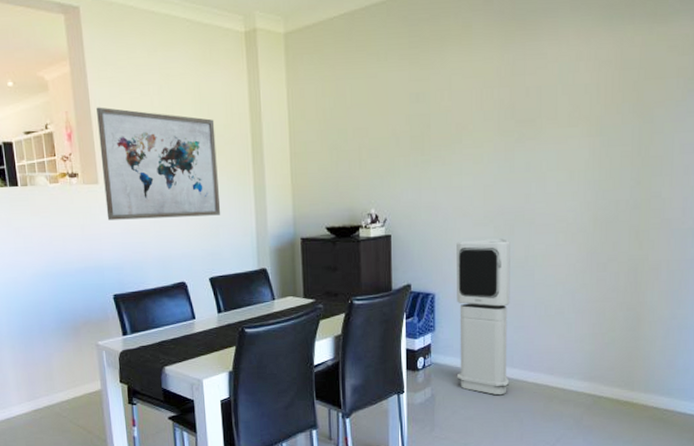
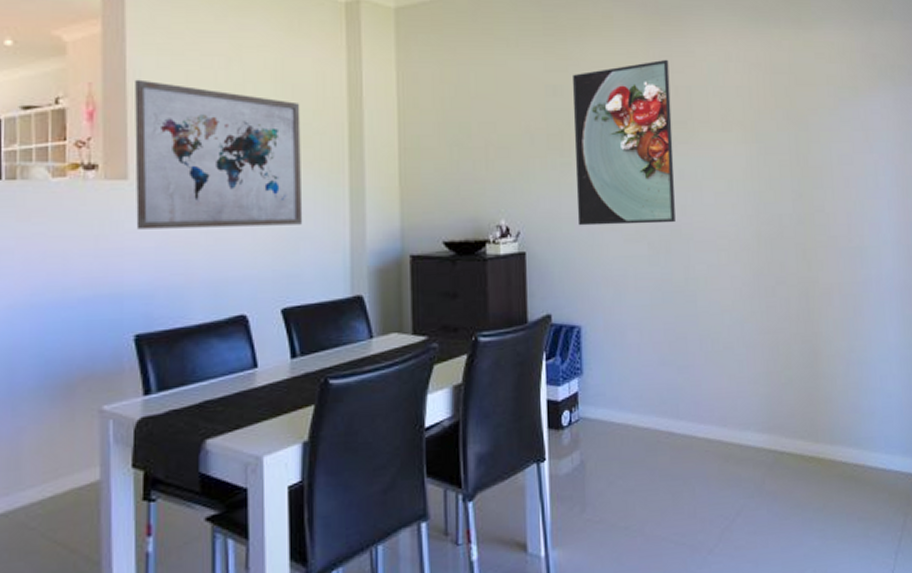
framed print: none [433,62,522,213] -> present [573,59,675,226]
air purifier: present [456,238,510,396] -> none [605,257,676,458]

